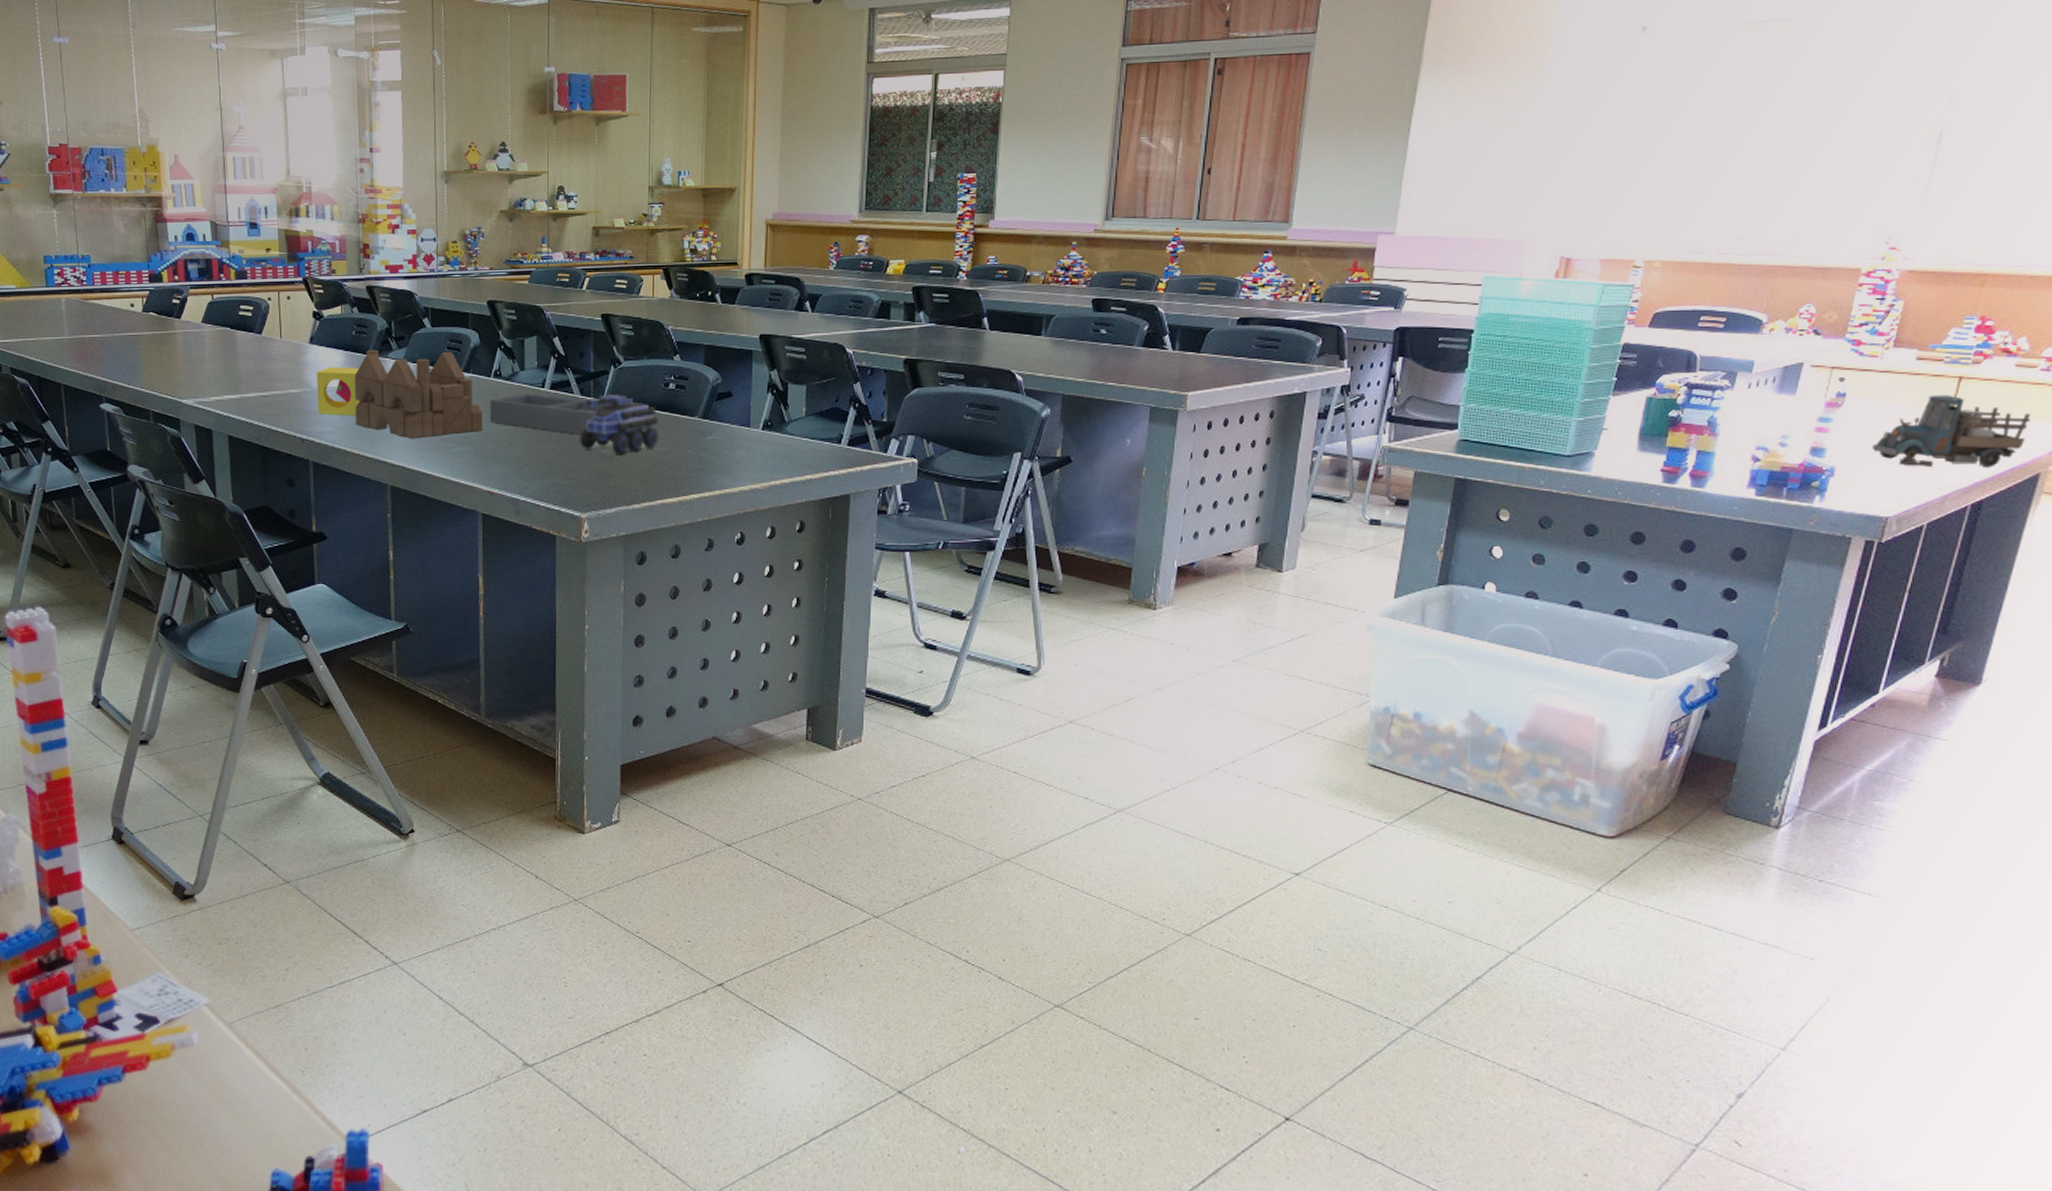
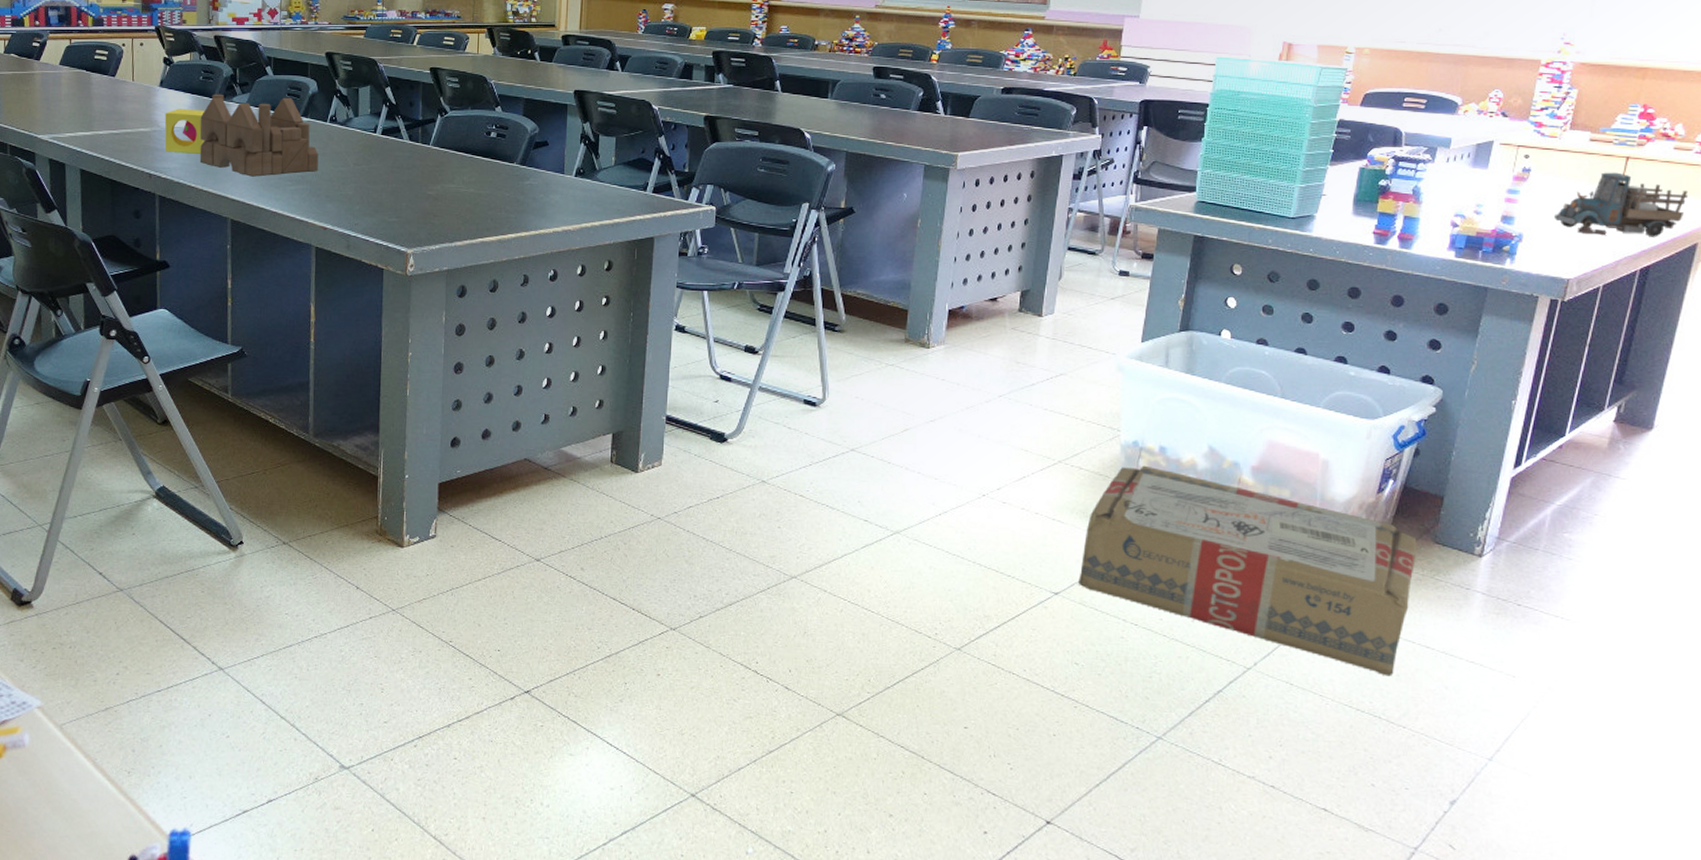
storage tray: present [489,393,612,434] -> none [324,137,438,176]
toy vehicle: present [580,393,659,454] -> none [408,140,481,196]
carton: none [1322,734,1705,960] -> present [1079,465,1417,677]

